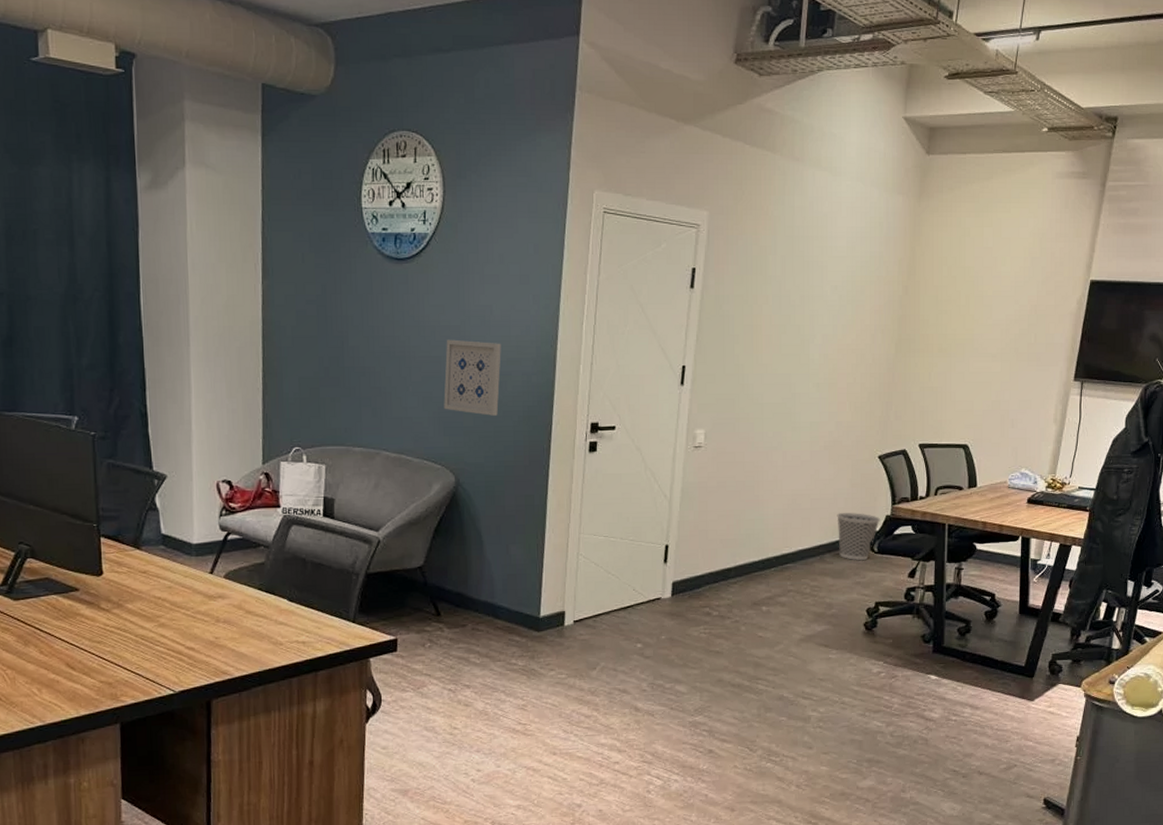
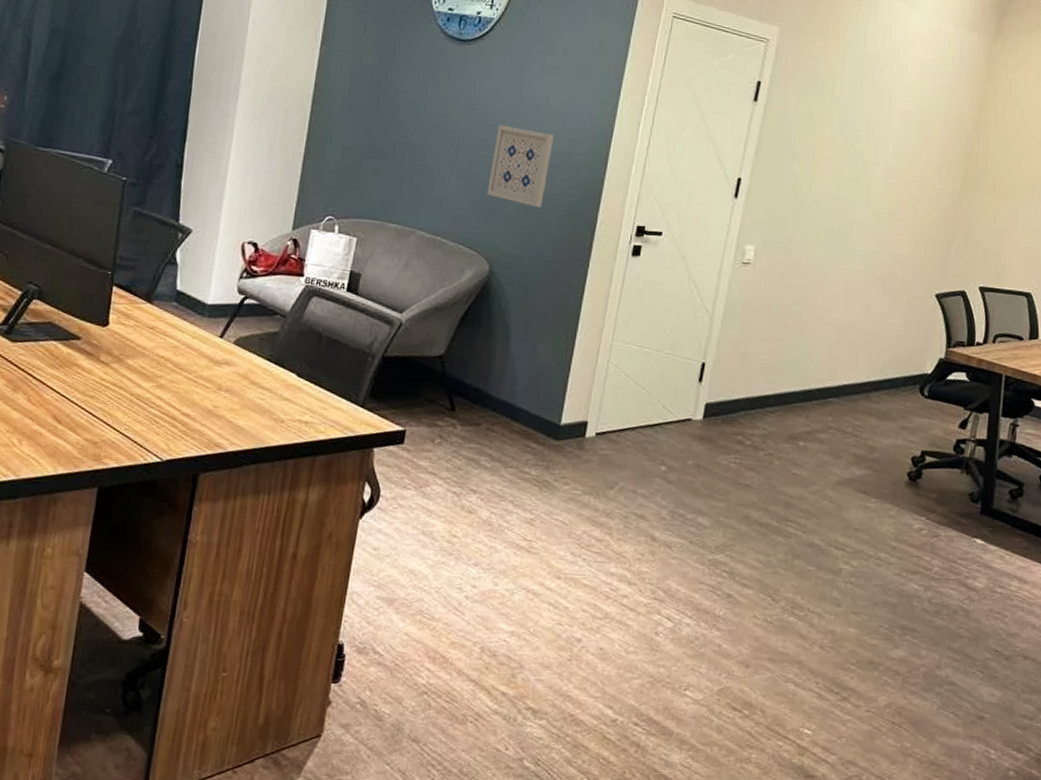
wastebasket: present [837,513,881,560] -> none [886,350,934,404]

